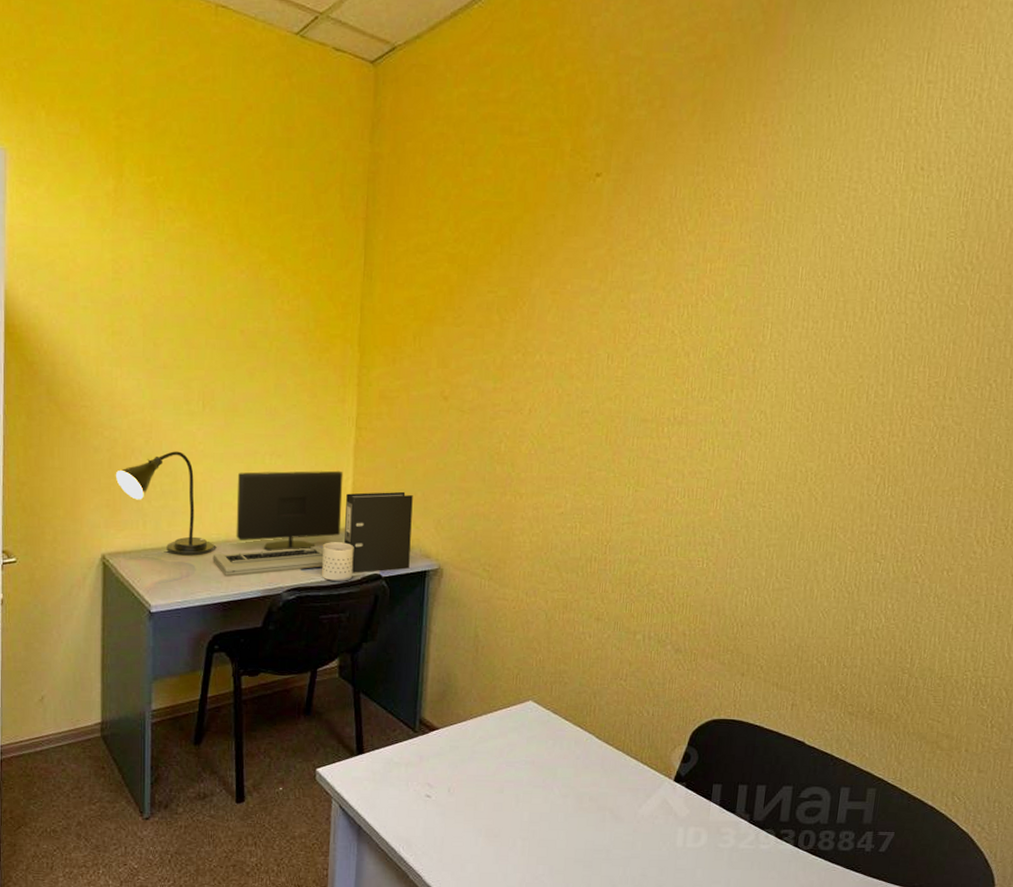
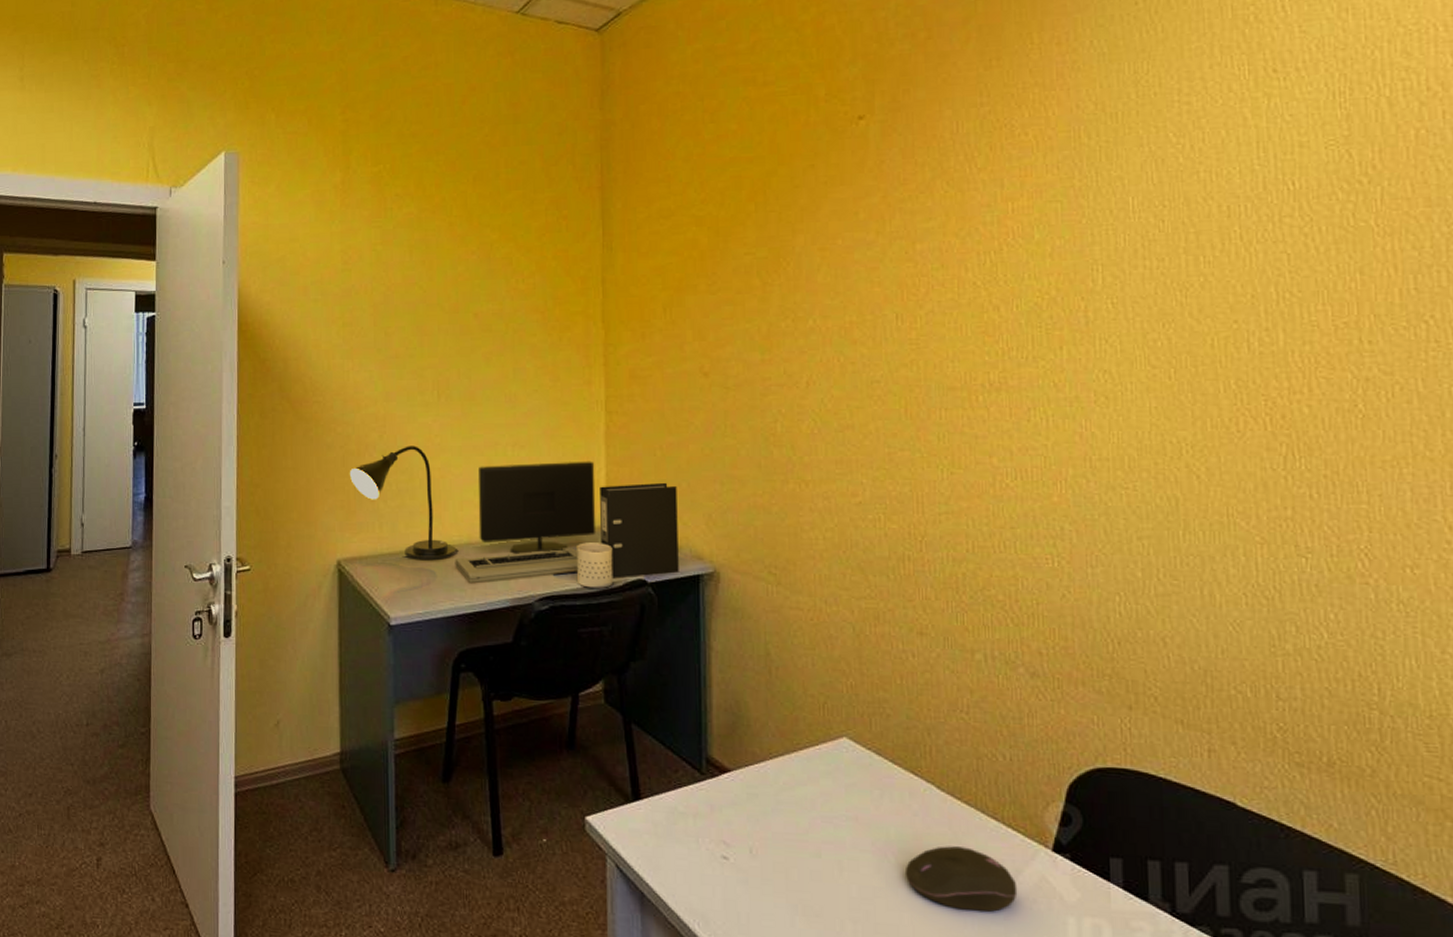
computer mouse: none [566,780,646,827] -> present [906,846,1018,912]

